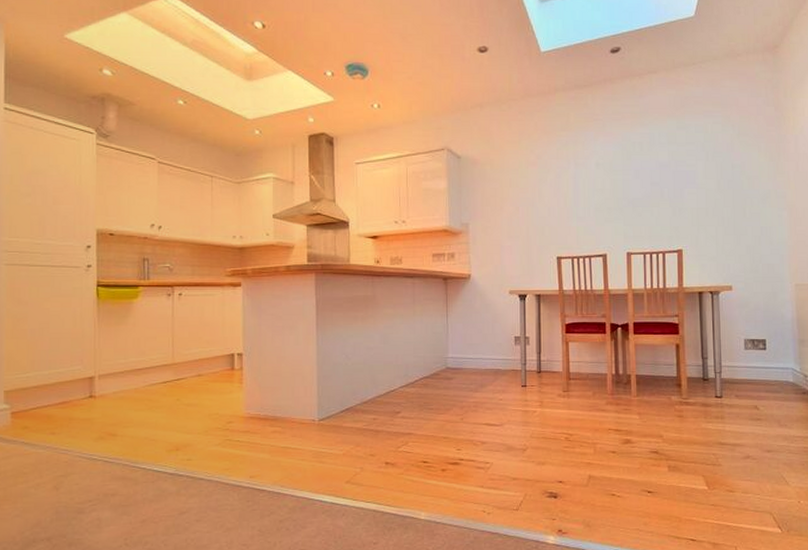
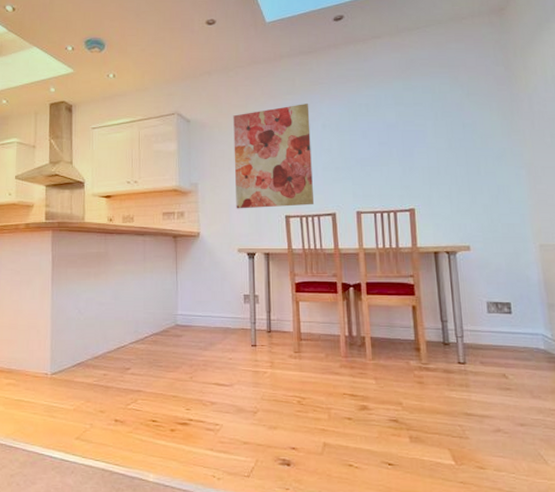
wall art: none [505,141,586,250] -> present [233,104,315,209]

